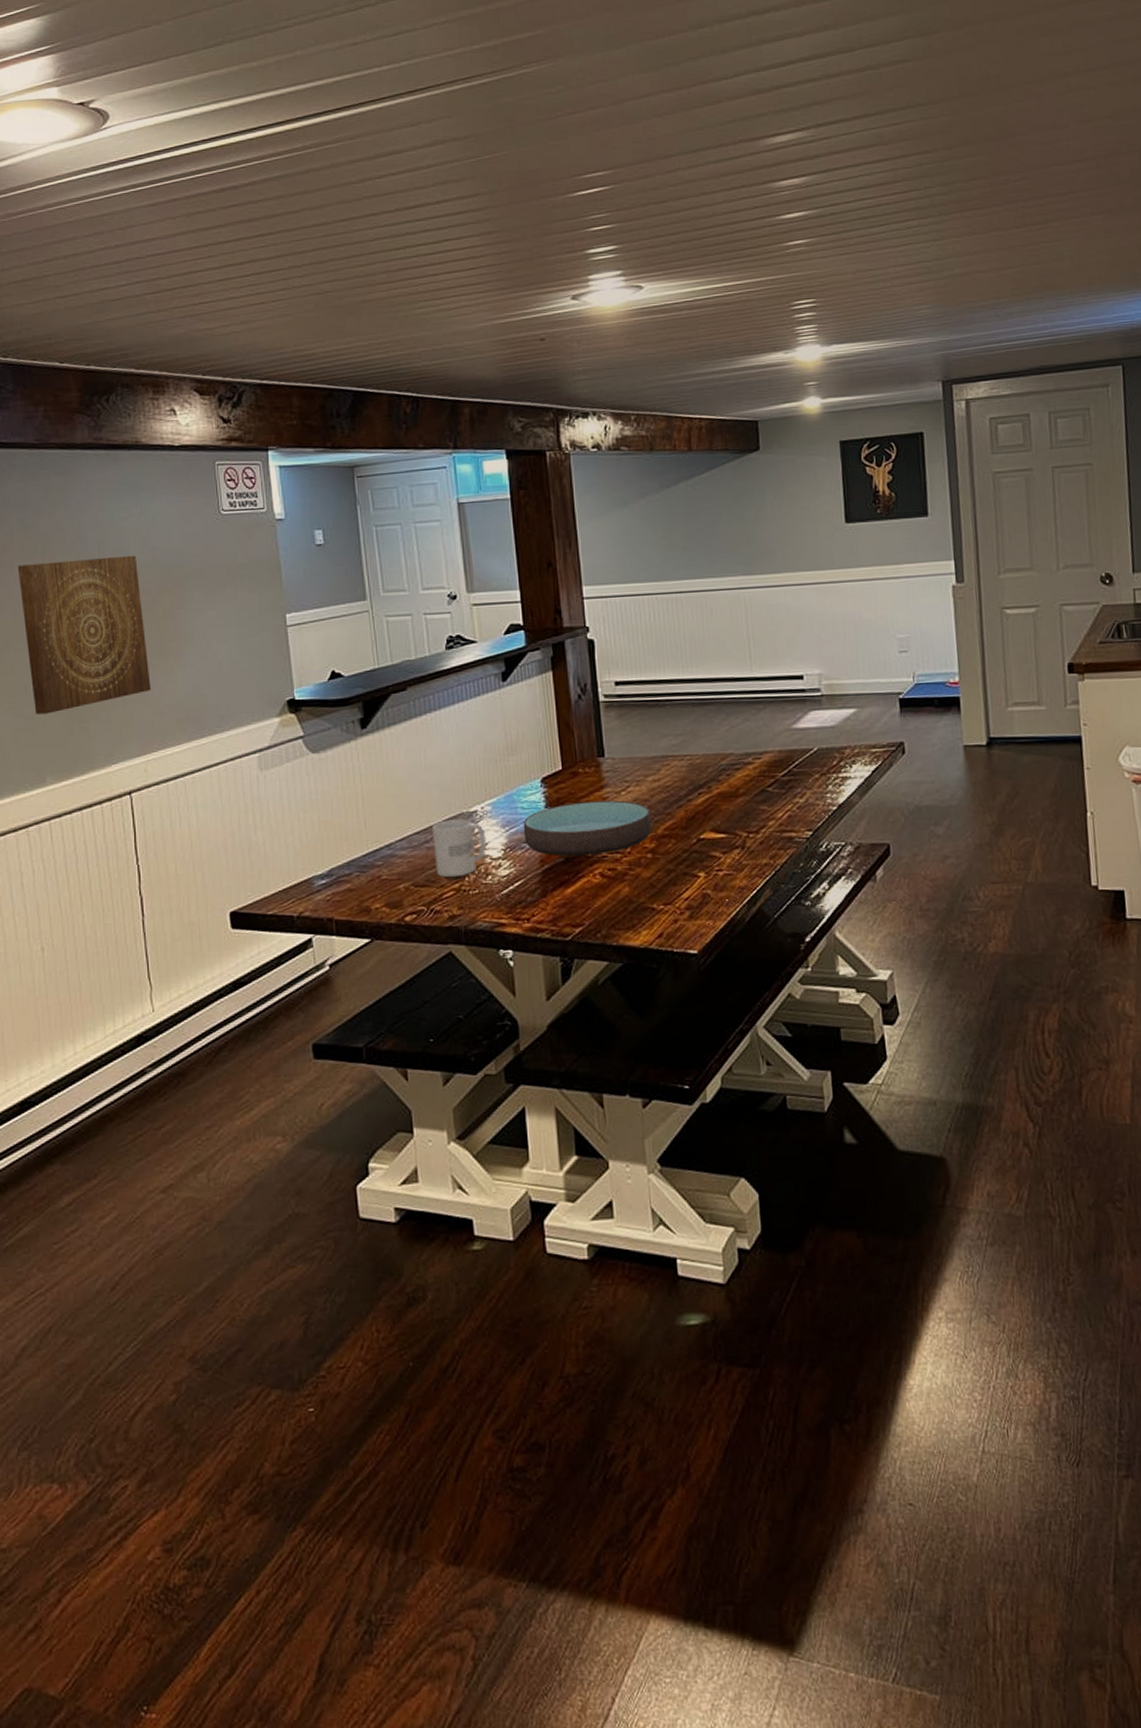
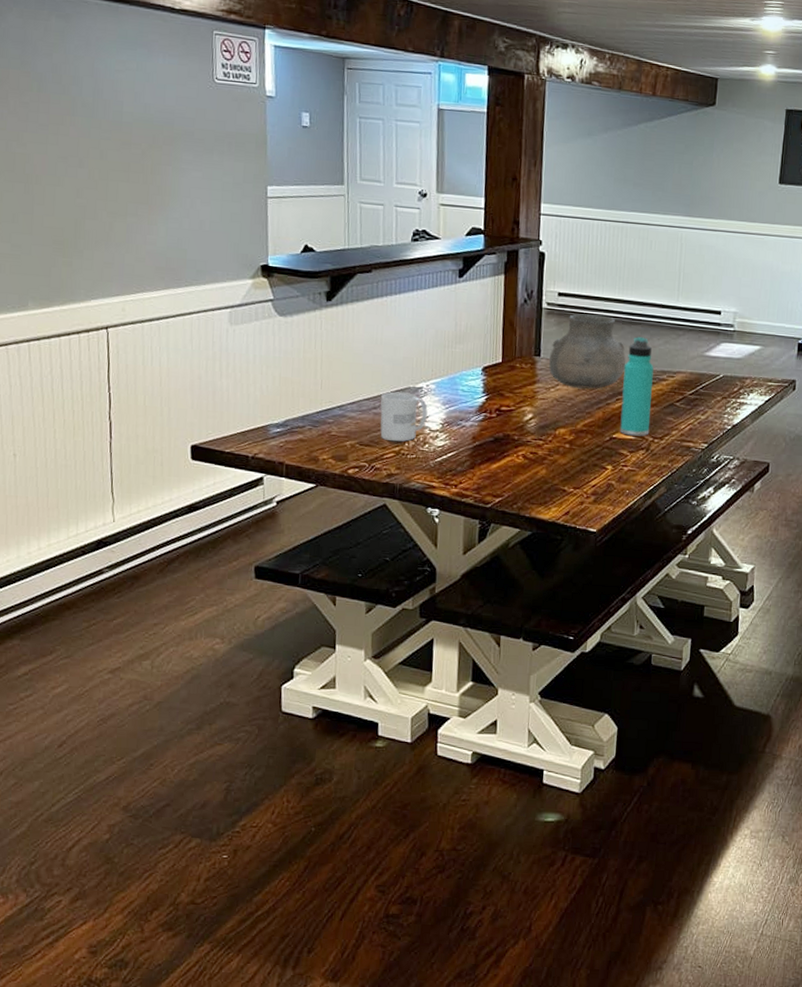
wall art: present [17,555,151,715] -> none [12,99,134,245]
bowl: present [523,800,652,856] -> none [461,392,574,439]
vase: none [614,700,704,787] -> present [548,313,626,389]
thermos bottle: none [702,718,742,834] -> present [620,337,654,437]

